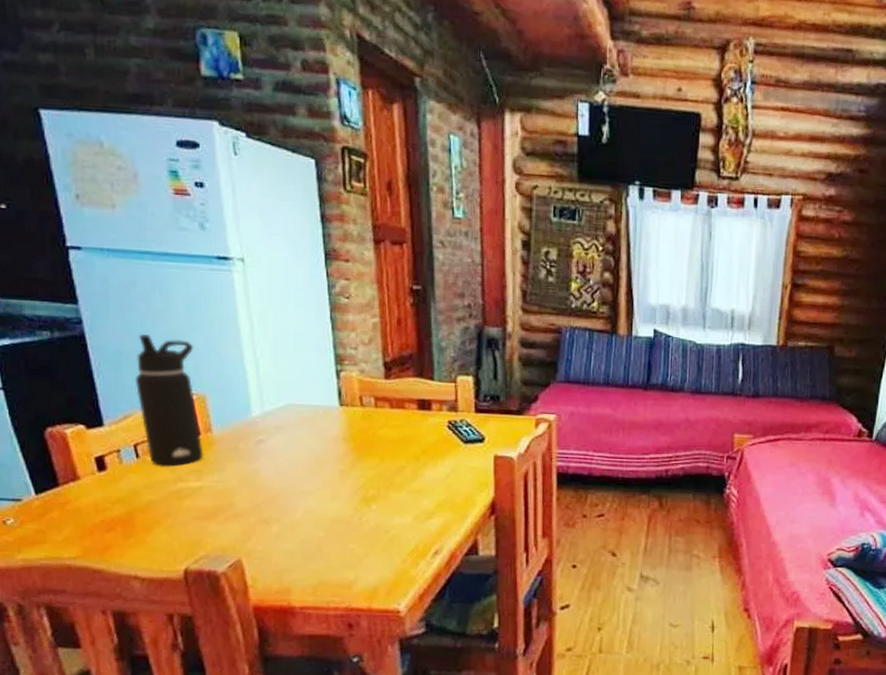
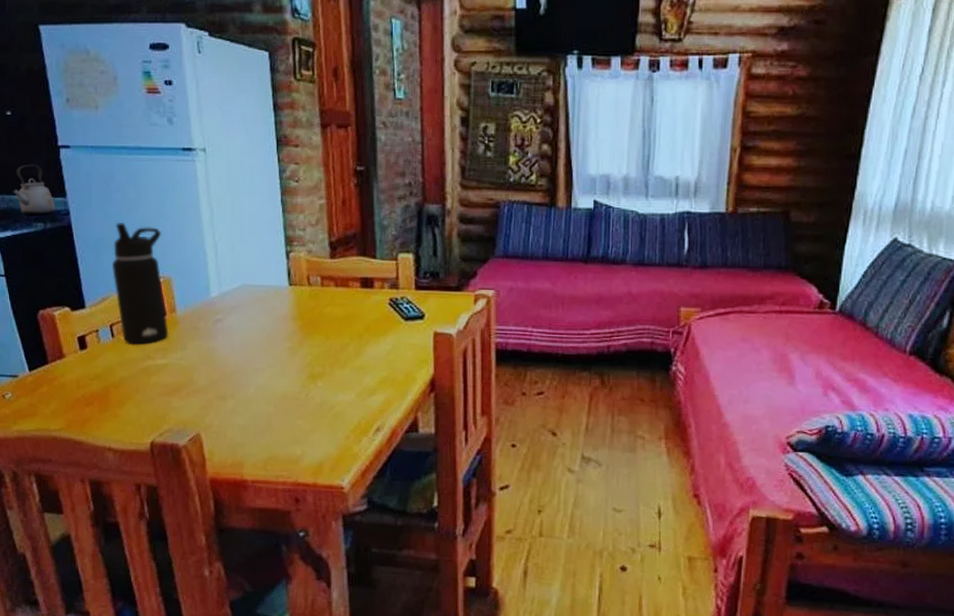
kettle: none [10,265,65,324] -> present [12,164,56,216]

